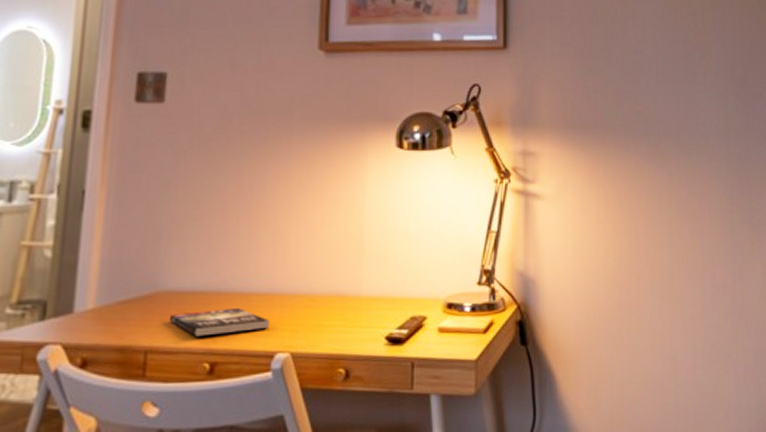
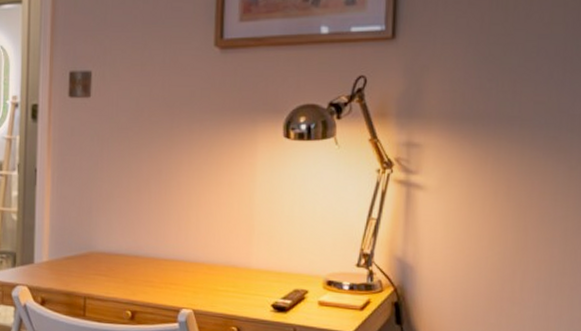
book: present [168,308,269,337] -> none [100,269,176,290]

